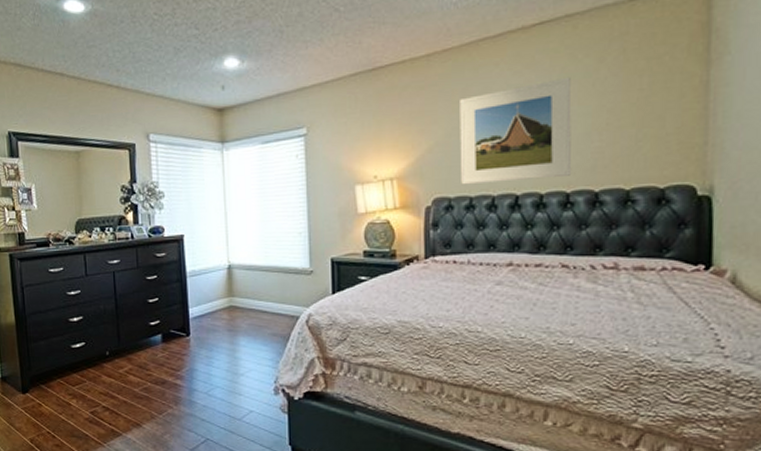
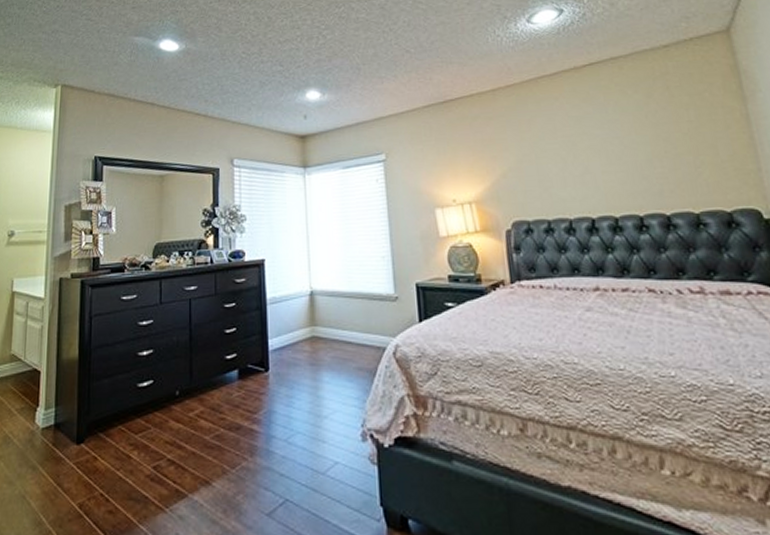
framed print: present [460,76,572,185] -> none [527,109,642,209]

